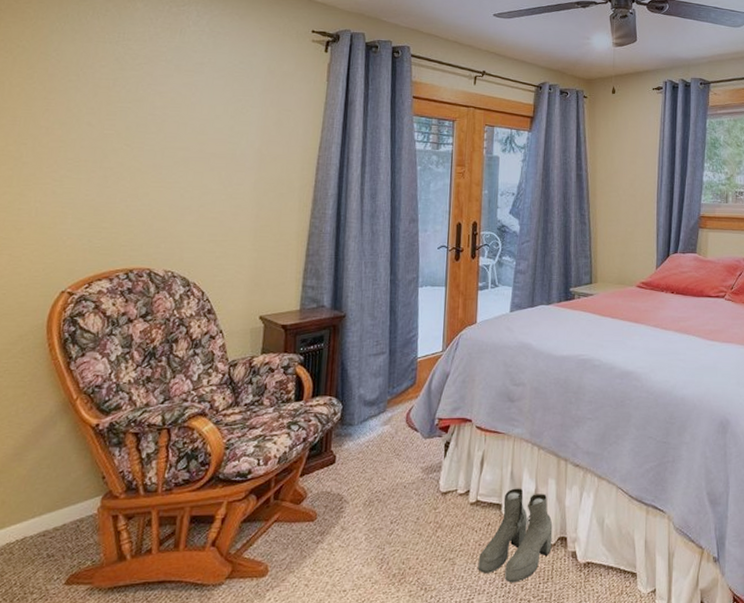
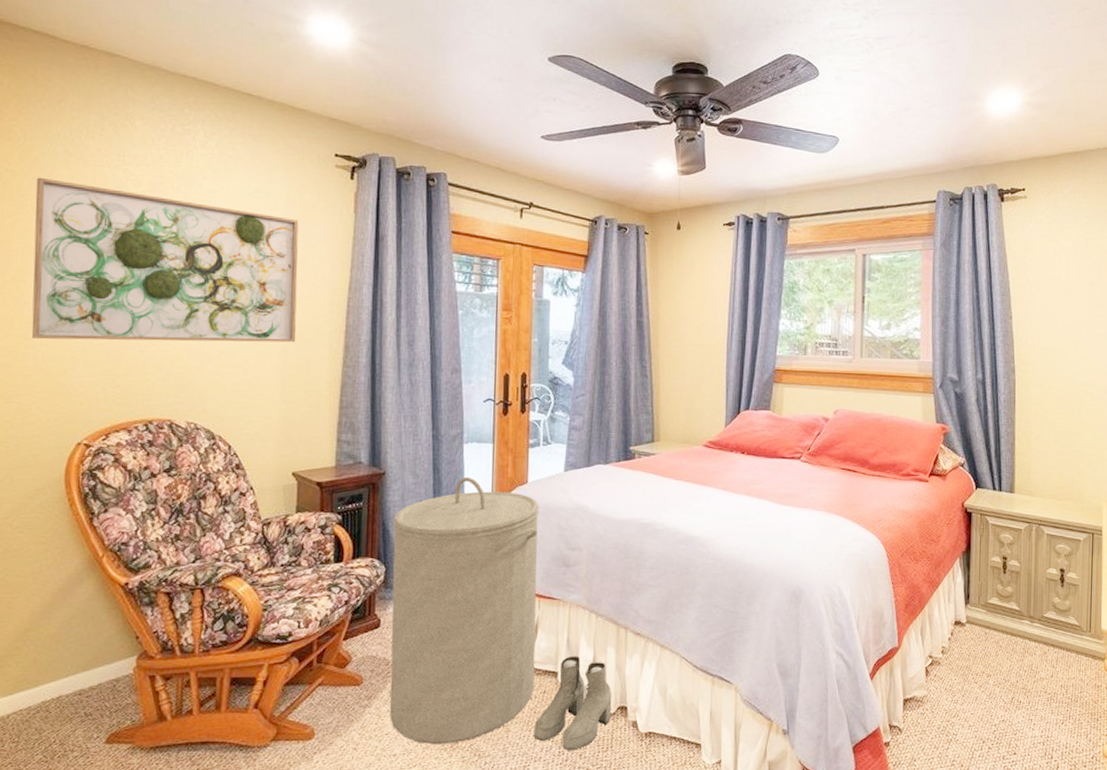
wall art: none [27,52,277,197] -> present [31,177,299,343]
laundry hamper: none [341,318,487,580] -> present [390,476,540,745]

